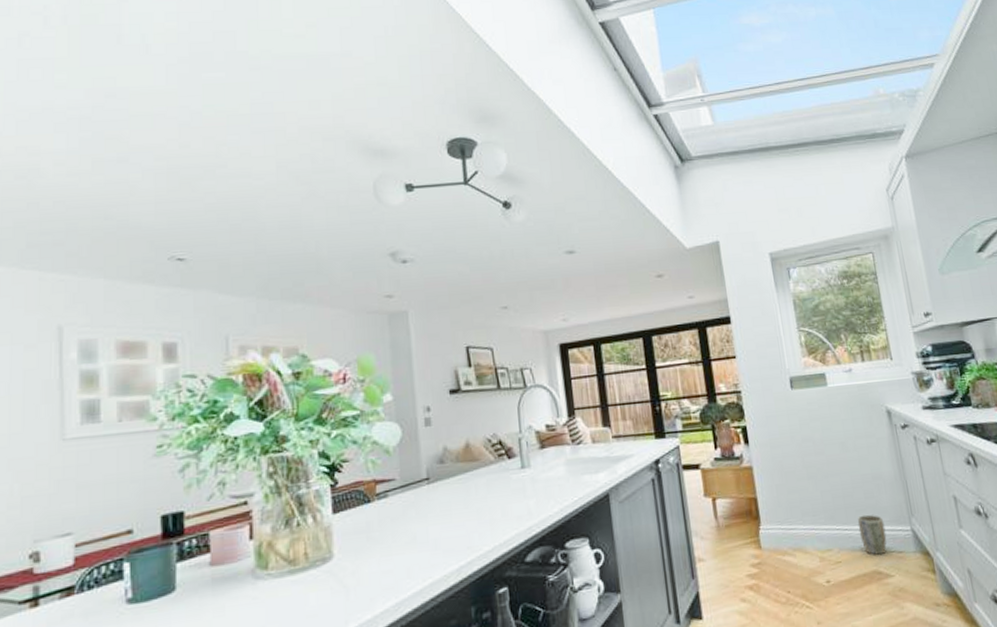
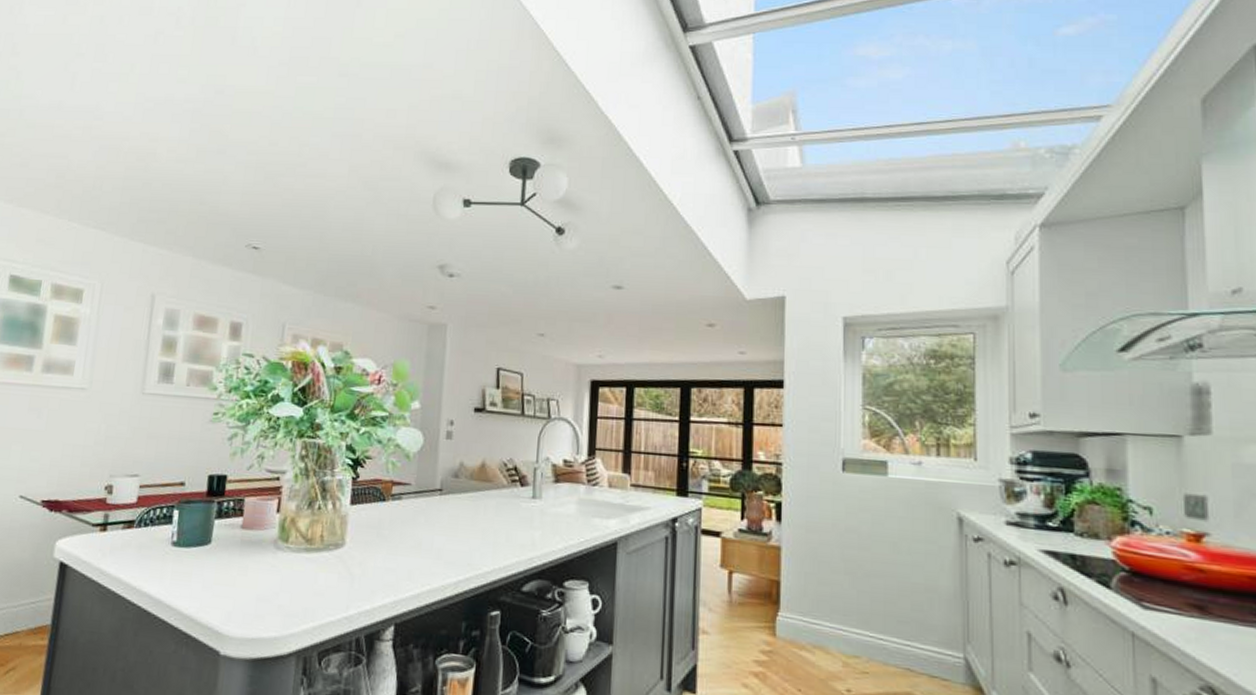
plant pot: present [857,514,887,555] -> none [897,627,931,677]

